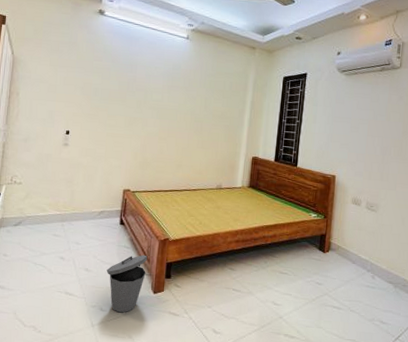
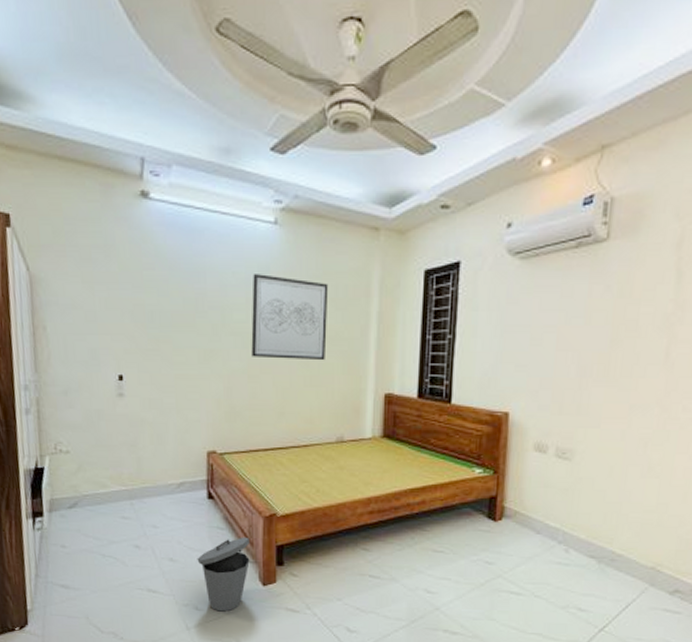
wall art: none [162,70,219,131] -> present [251,274,329,361]

